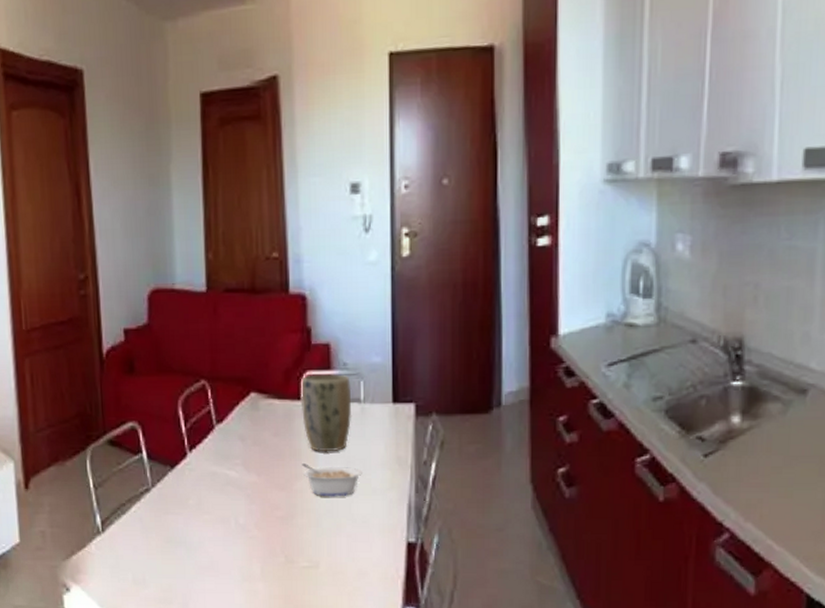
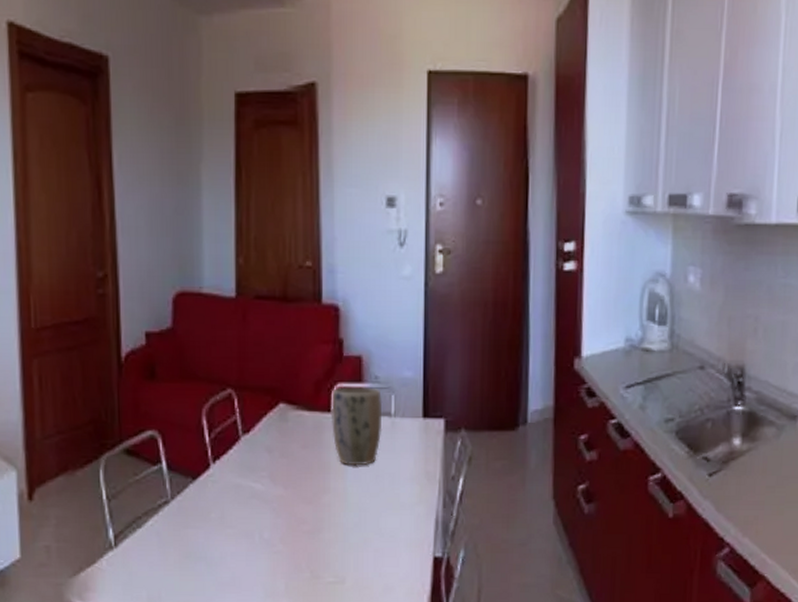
legume: present [301,464,362,497] -> none [329,477,391,511]

